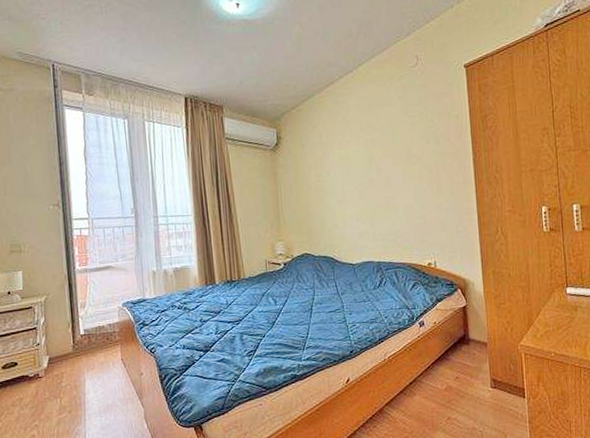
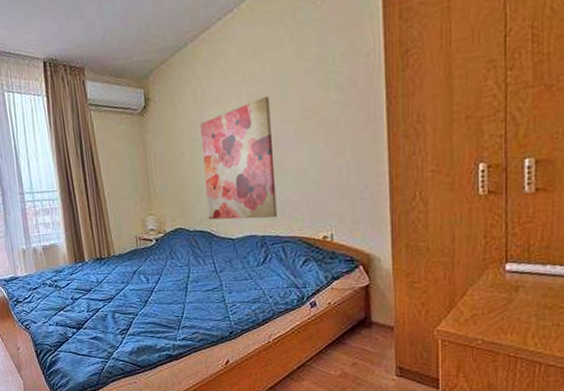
wall art: none [325,142,391,247] -> present [200,96,278,220]

